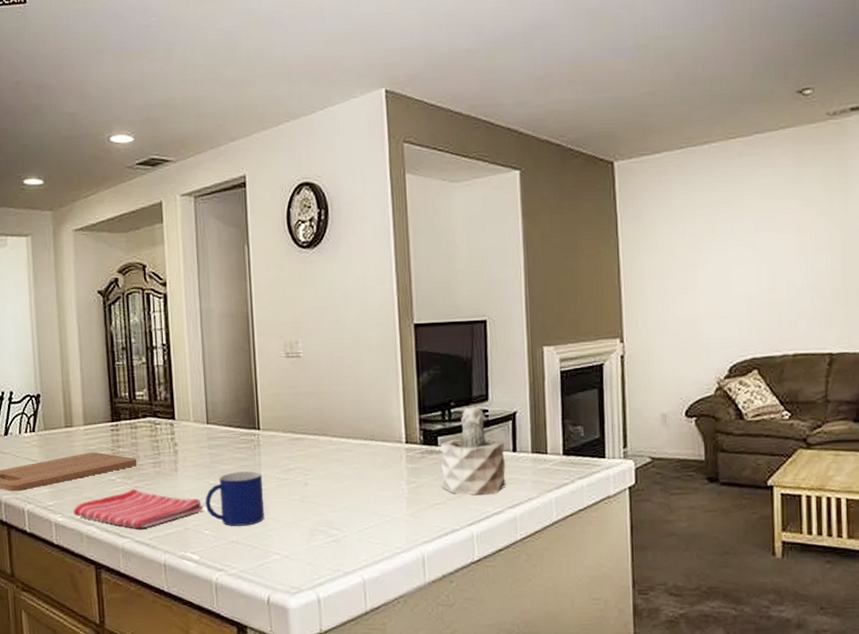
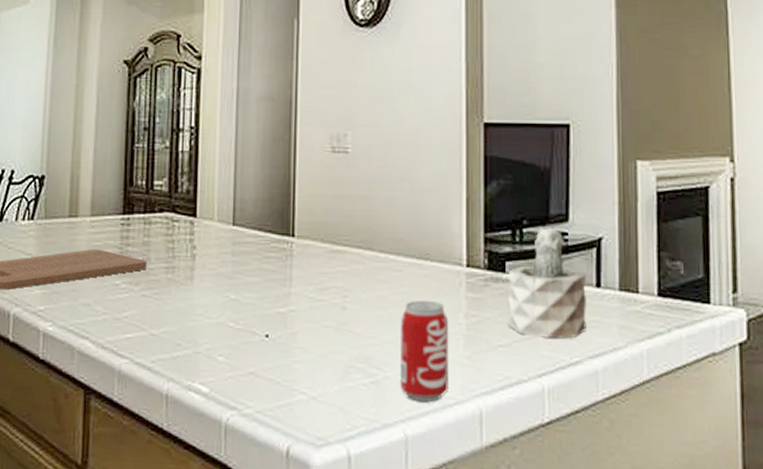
dish towel: present [73,489,203,529] -> none [66,297,219,348]
mug: present [205,471,265,526] -> none [222,286,293,355]
beverage can: none [353,472,396,552] -> present [399,300,449,402]

